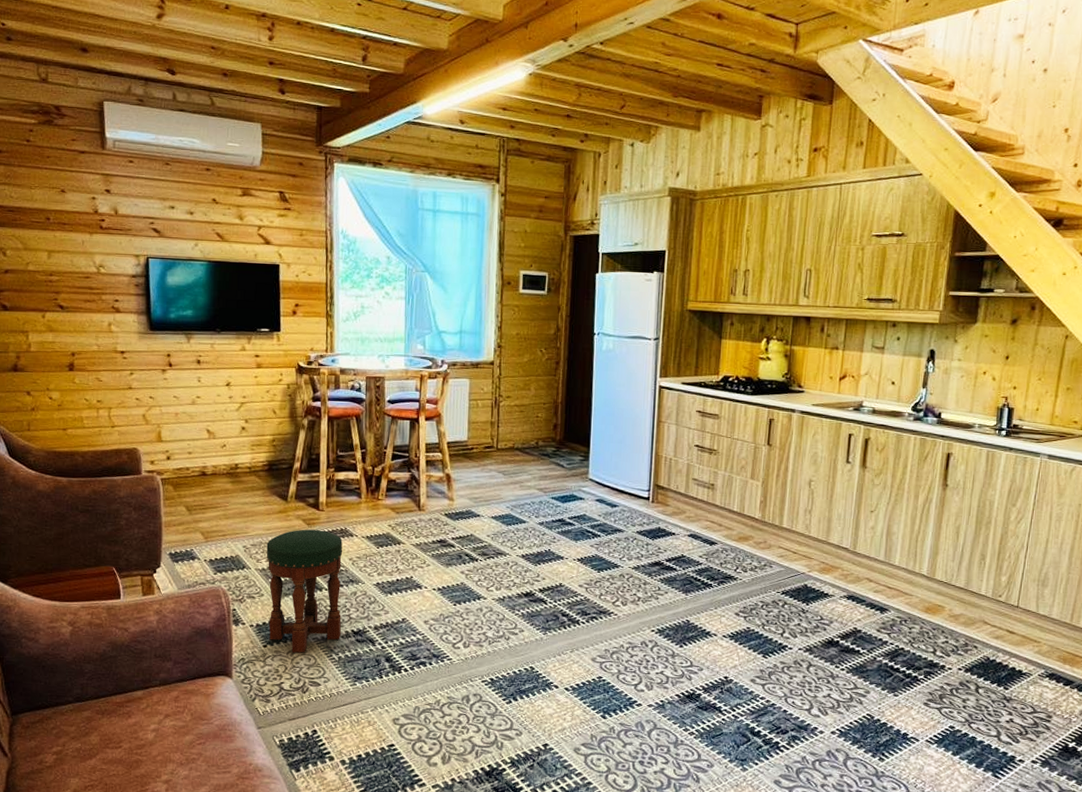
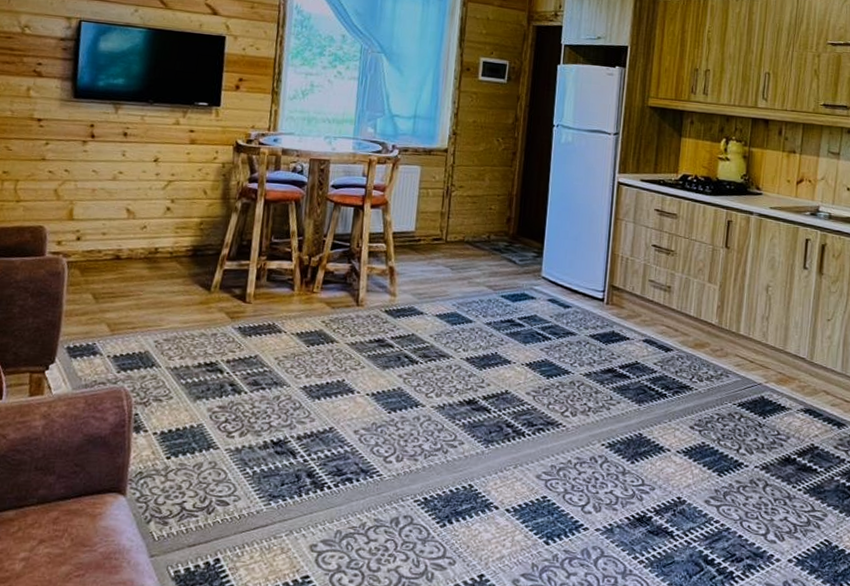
stool: present [266,529,343,653] -> none [174,323,269,467]

